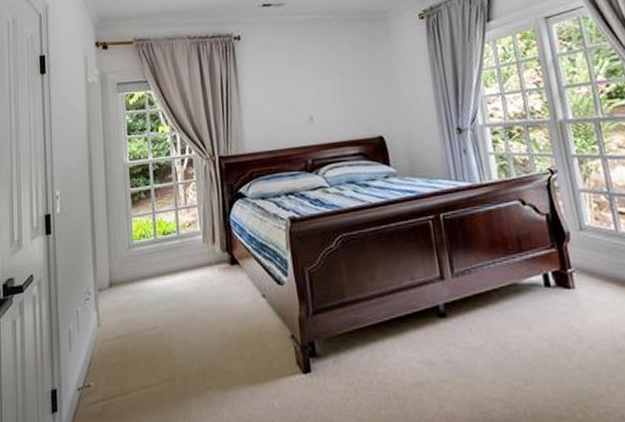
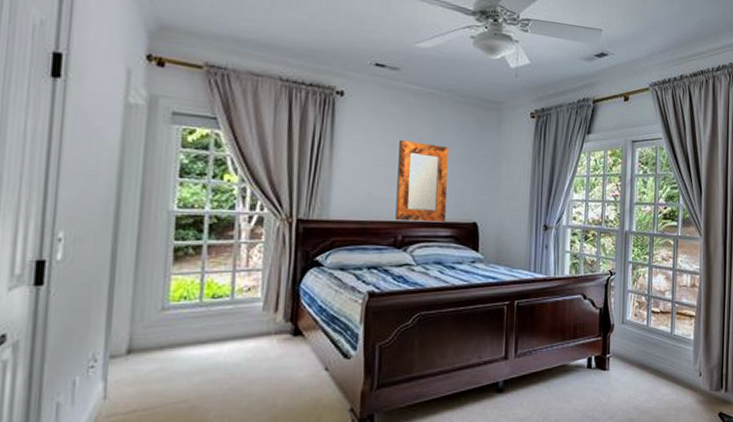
home mirror: none [295,66,352,146] -> present [395,139,450,223]

